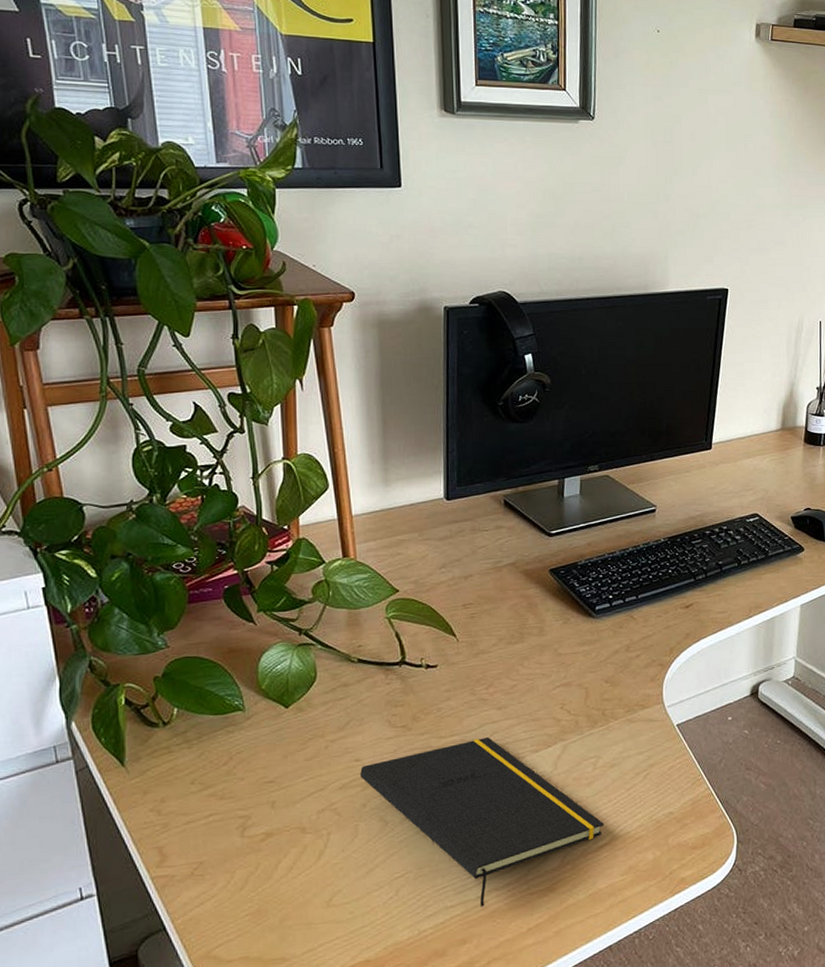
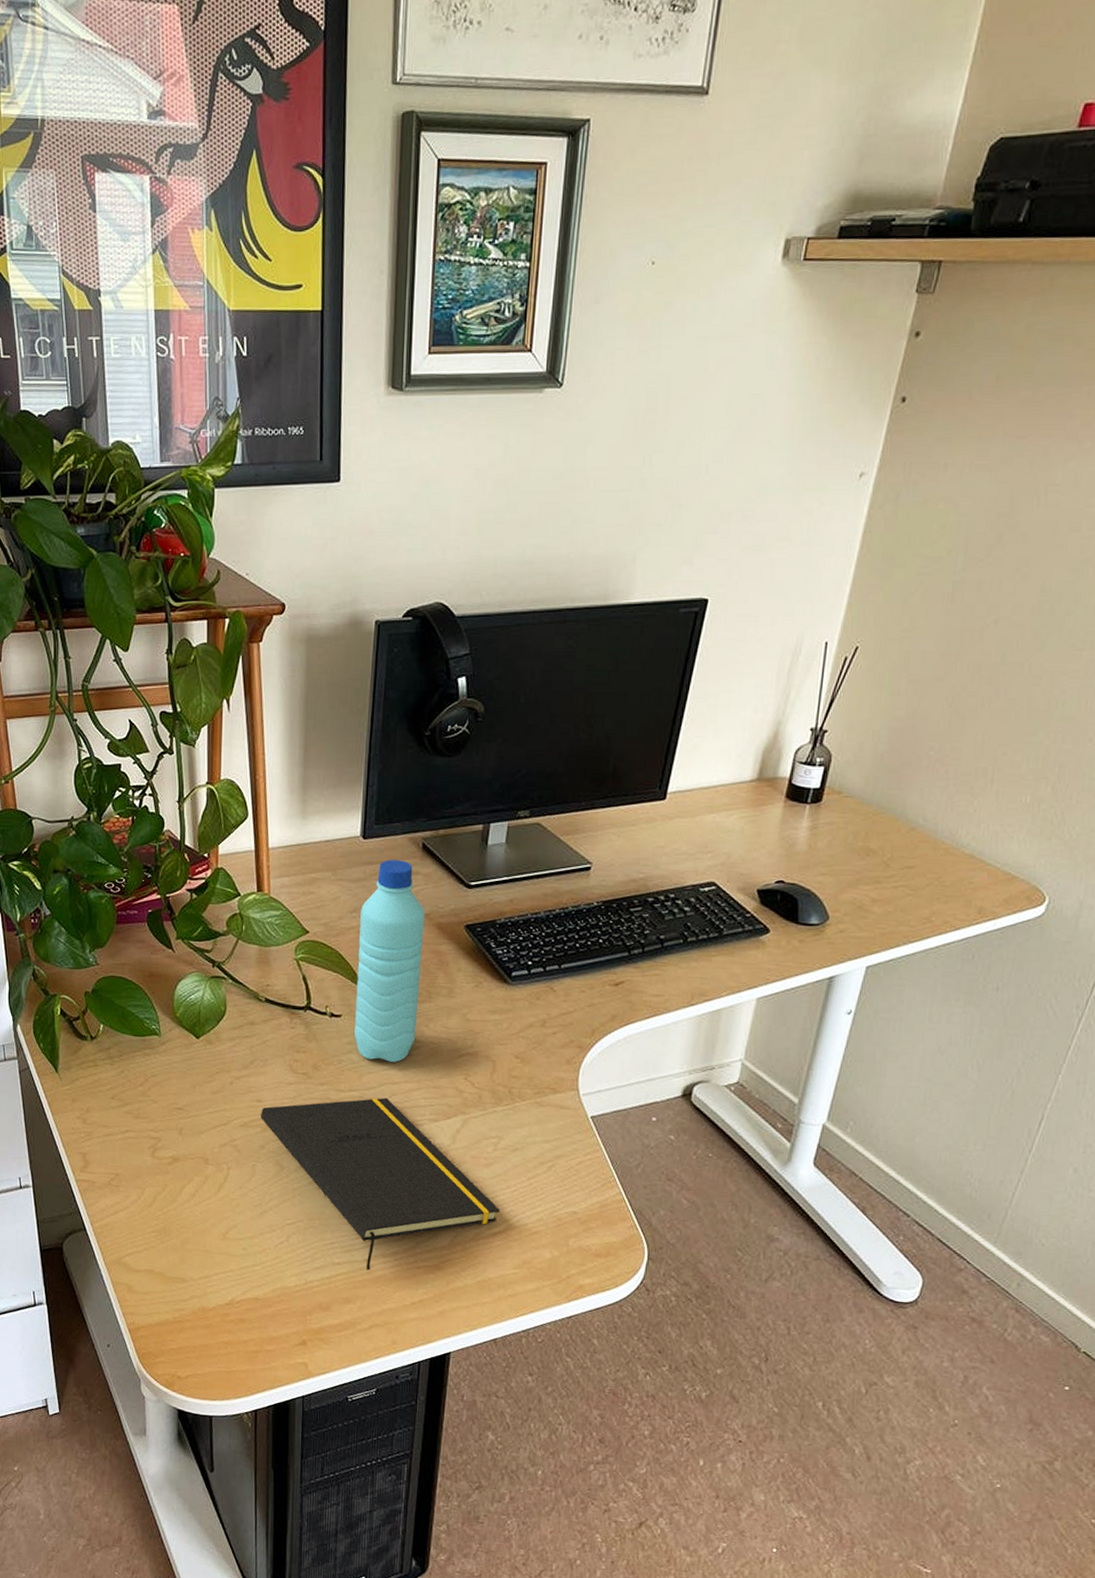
water bottle: none [449,516,512,704] -> present [354,860,425,1062]

